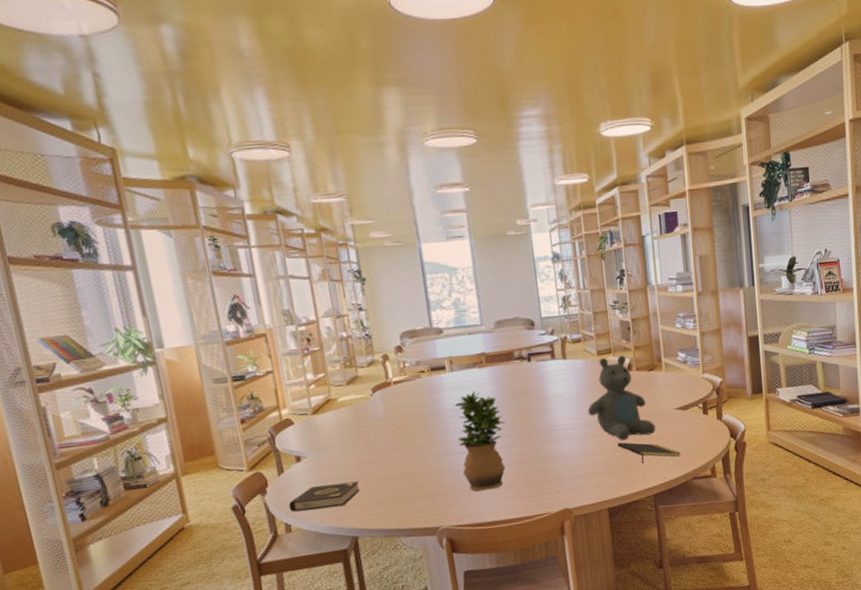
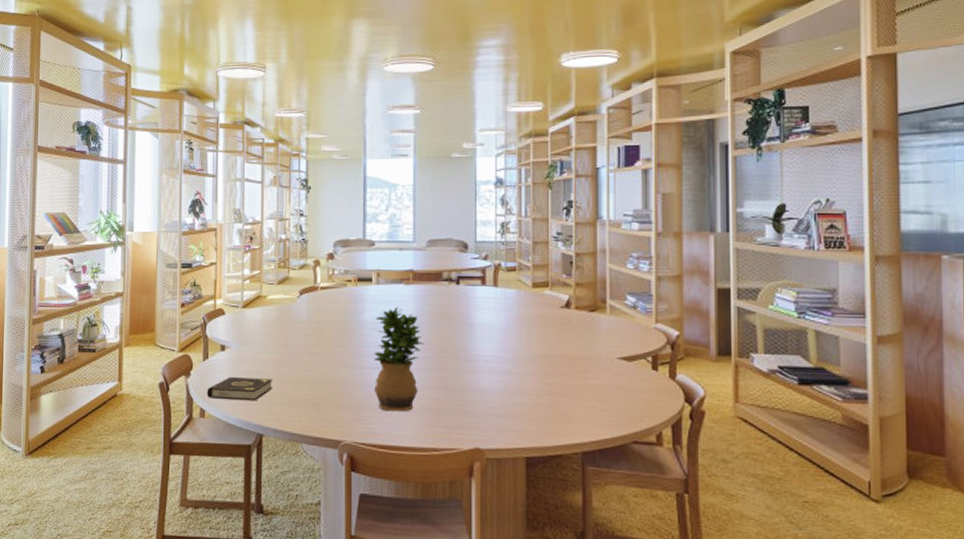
teddy bear: present [587,355,656,440] -> none [515,290,592,384]
notepad: present [617,442,681,463] -> none [545,385,620,414]

